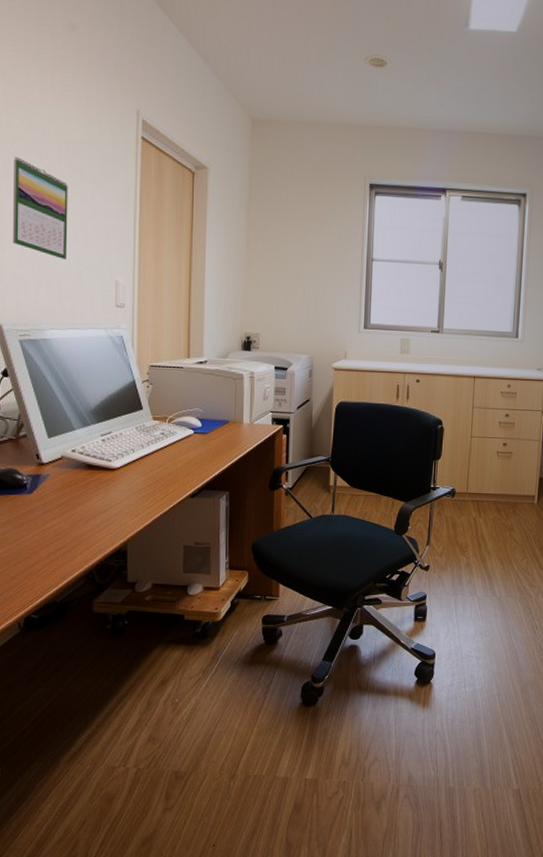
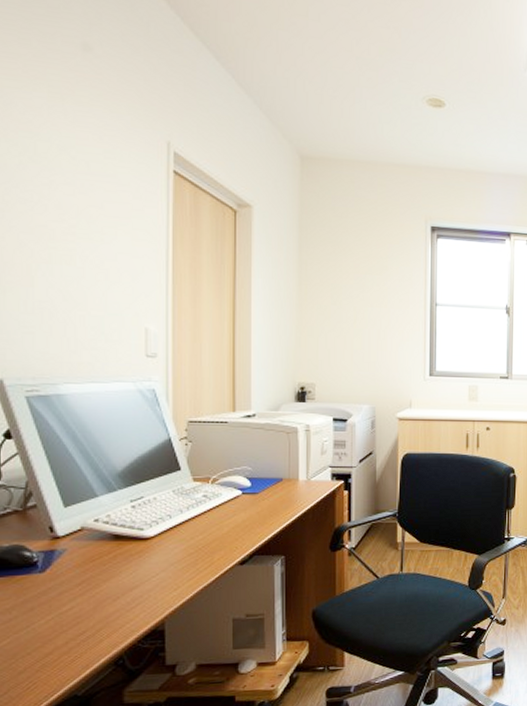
calendar: present [12,156,68,260] -> none [14,187,85,306]

